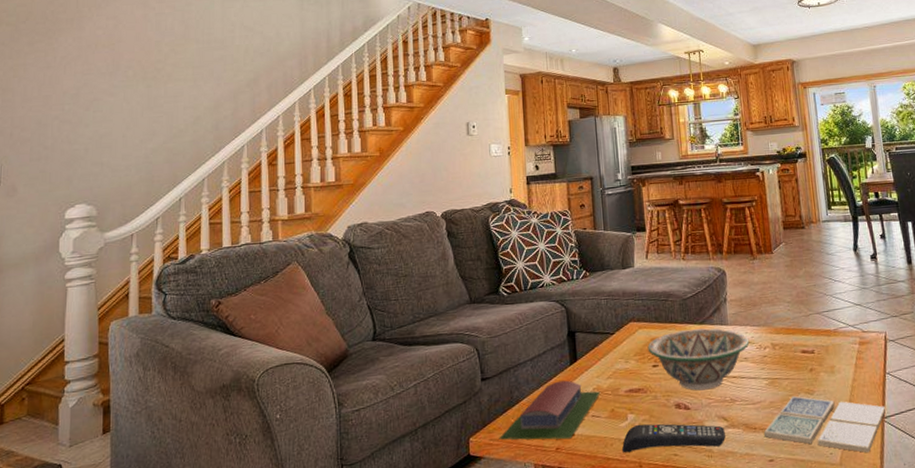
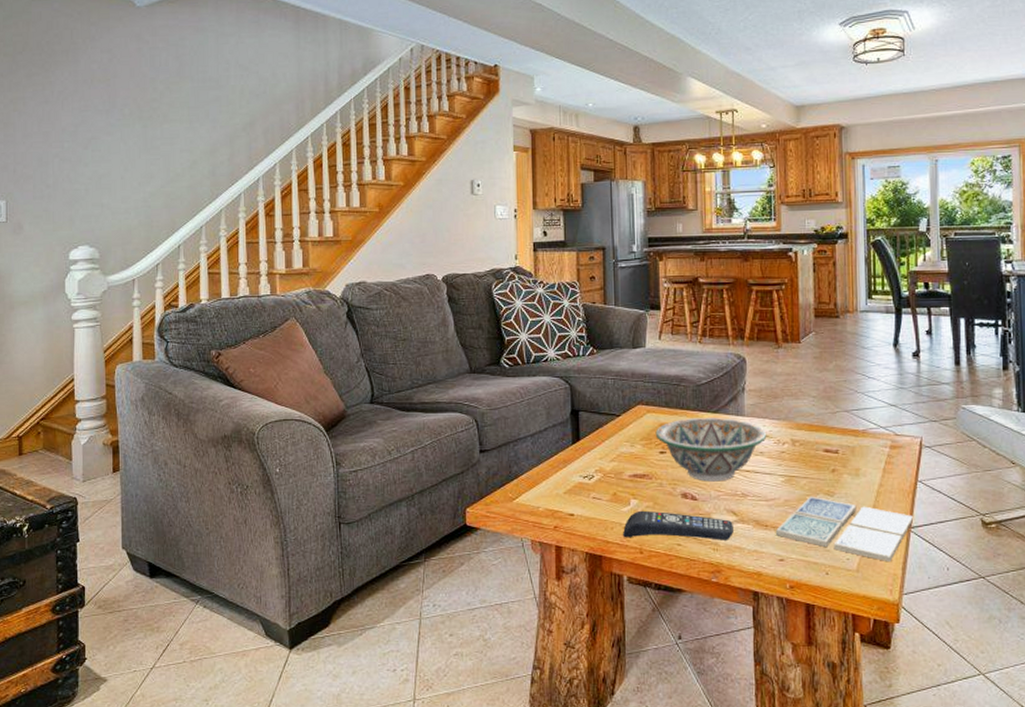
architectural model: present [499,380,601,440] -> none [496,459,603,519]

